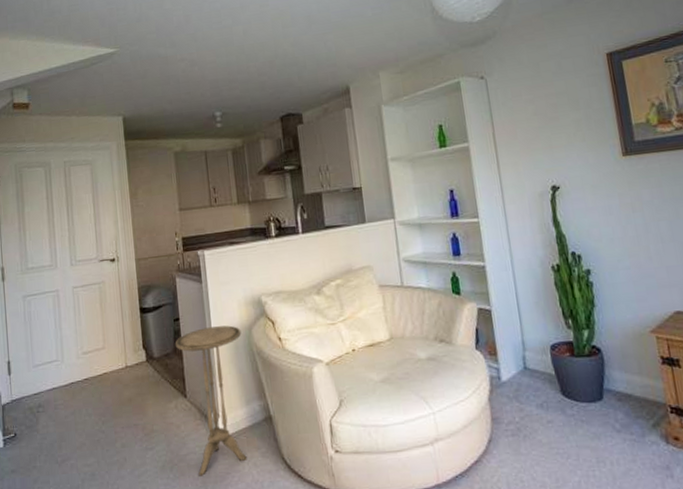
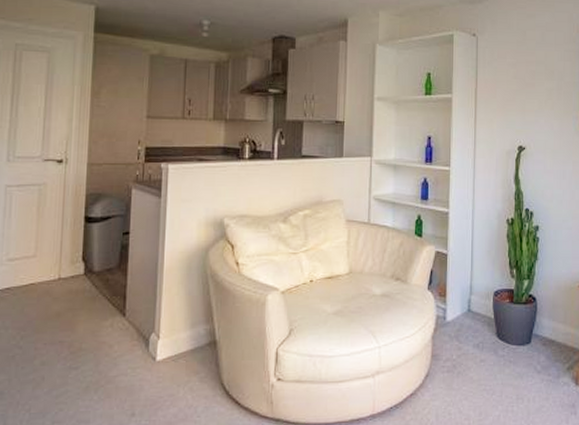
side table: present [174,325,247,476] -> none [120,245,197,399]

